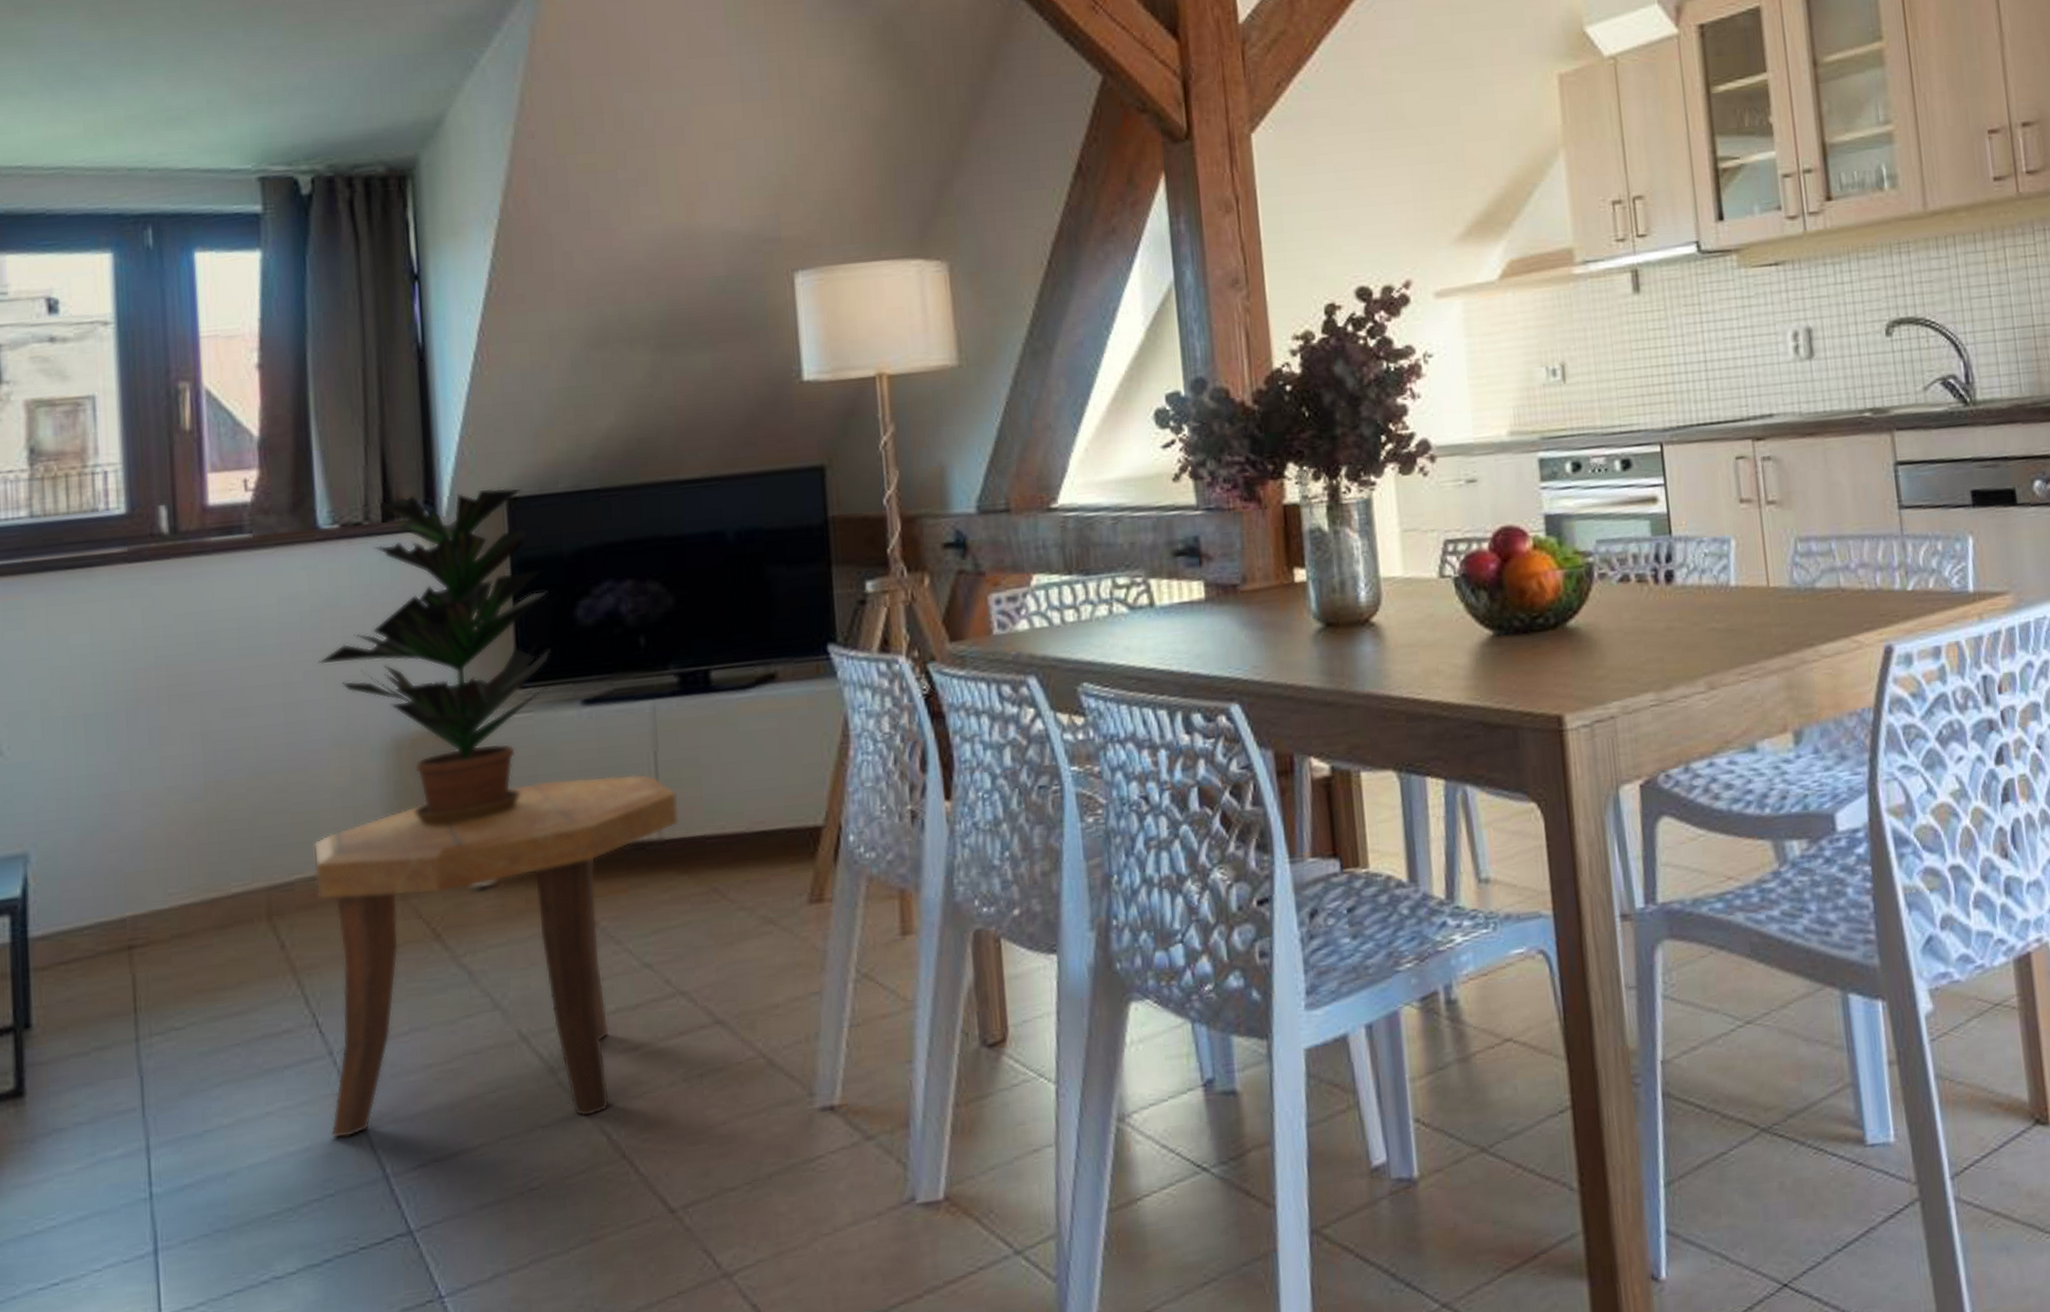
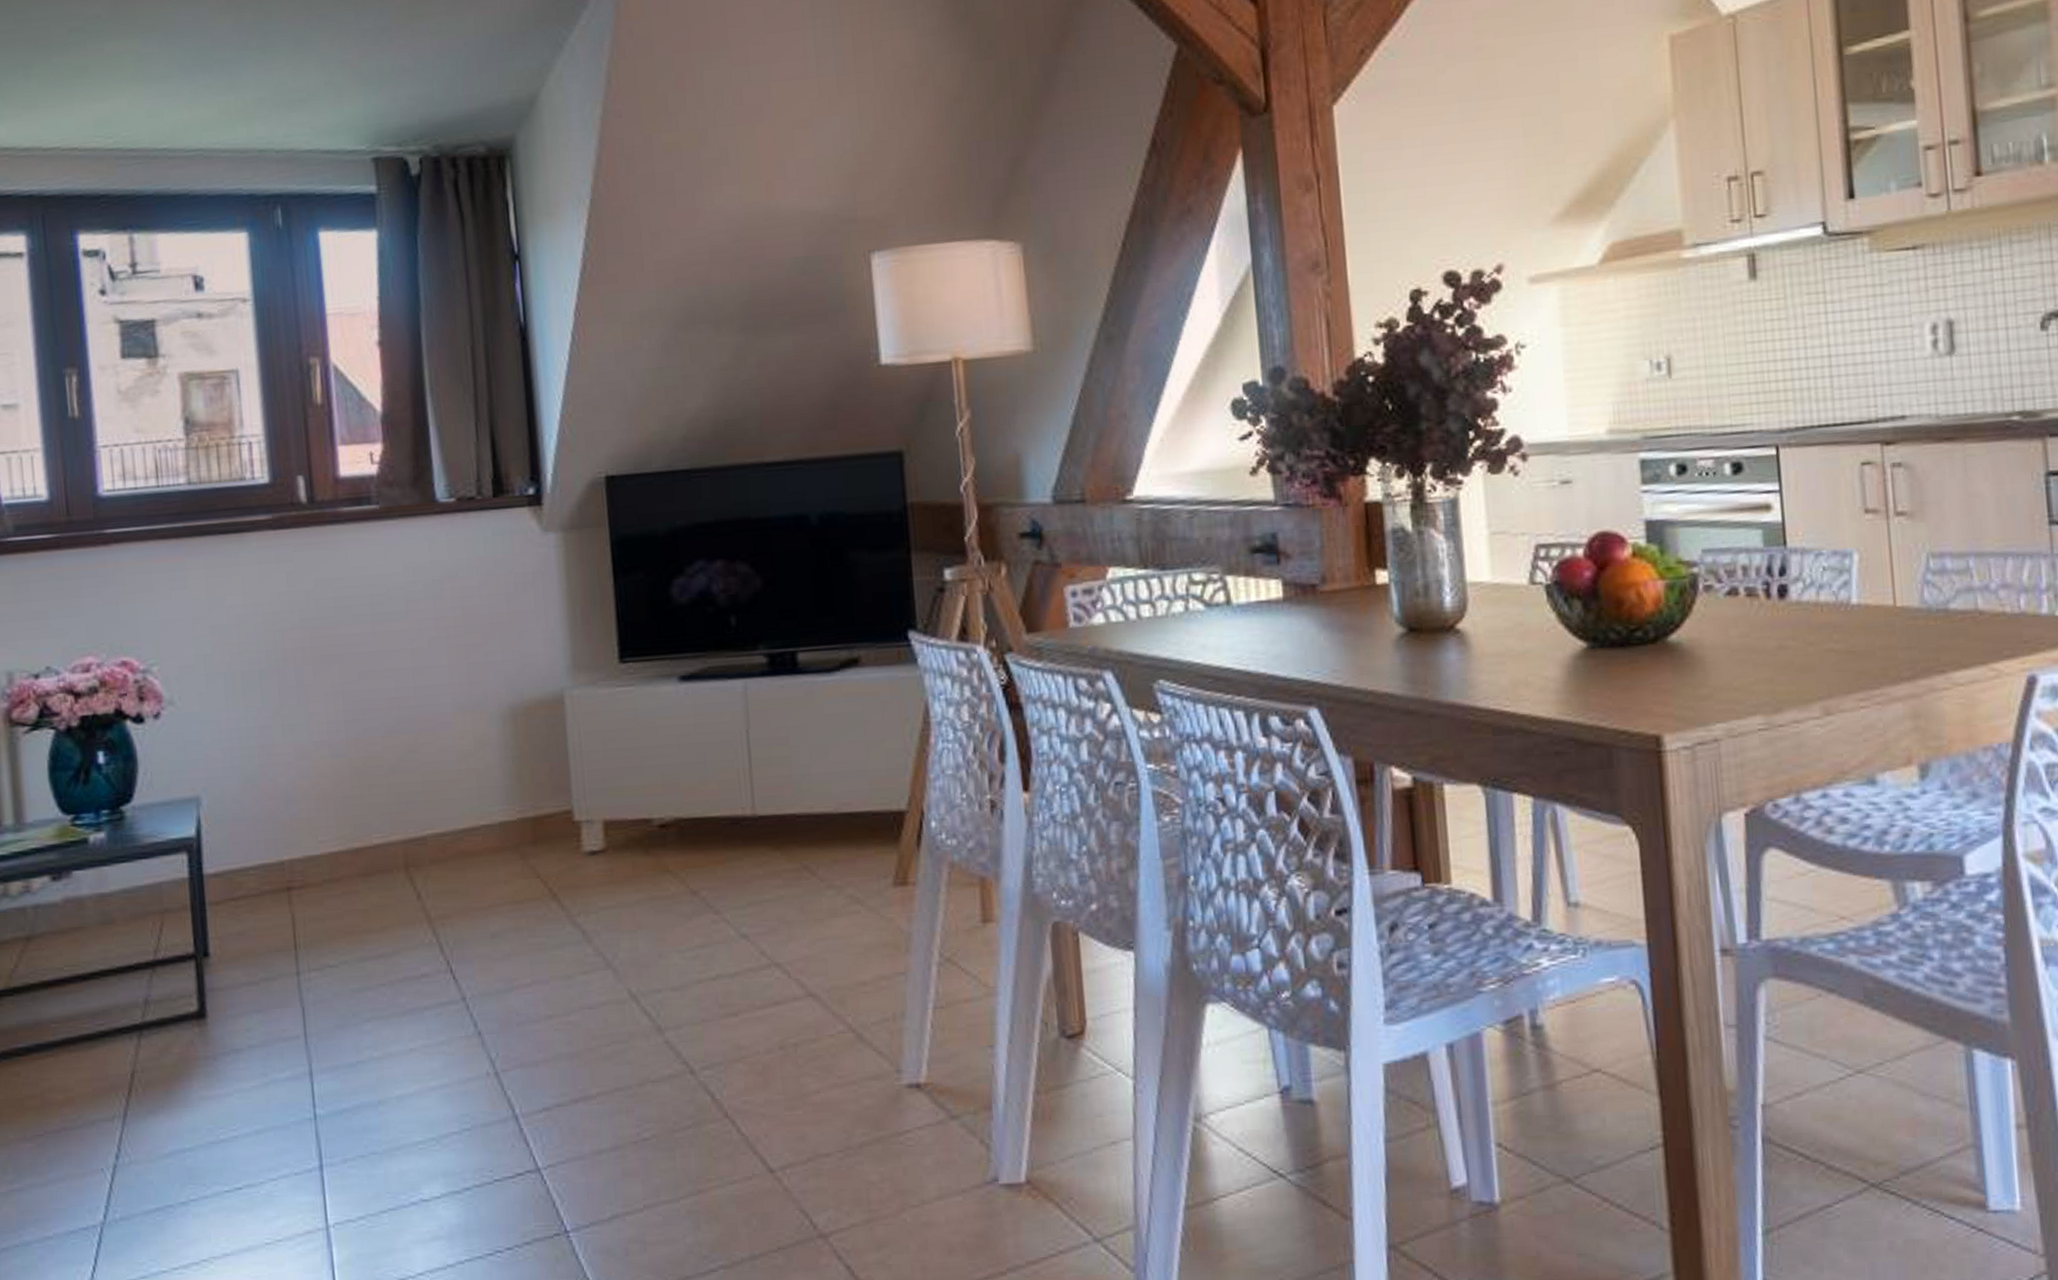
side table: present [313,774,679,1139] -> none [442,751,771,1078]
potted plant: present [318,487,551,825] -> none [440,466,649,790]

